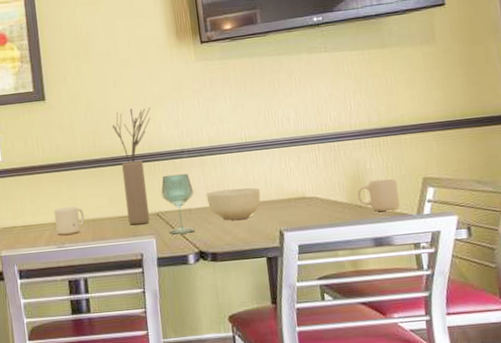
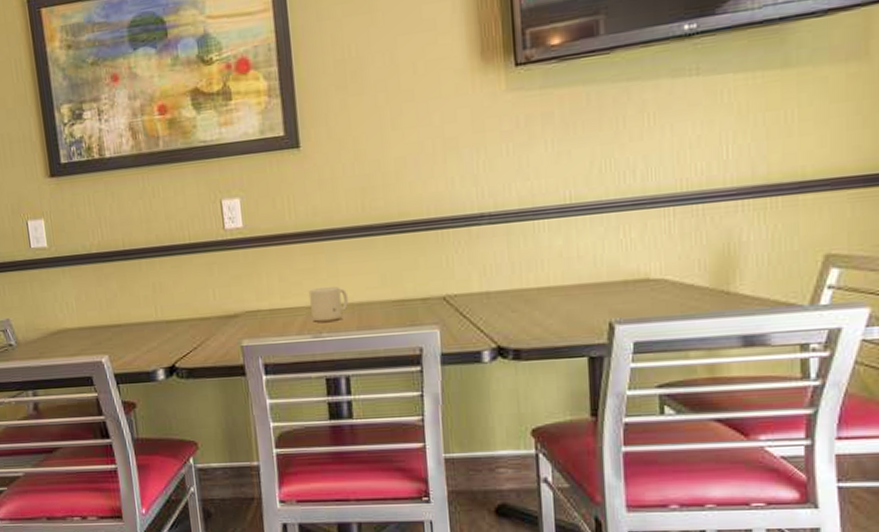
vase: present [113,107,151,225] -> none [388,156,441,312]
wine glass: present [161,173,195,234] -> none [449,245,495,325]
bowl: present [206,188,261,221] -> none [510,265,587,309]
cup: present [357,179,400,212] -> none [724,255,785,301]

